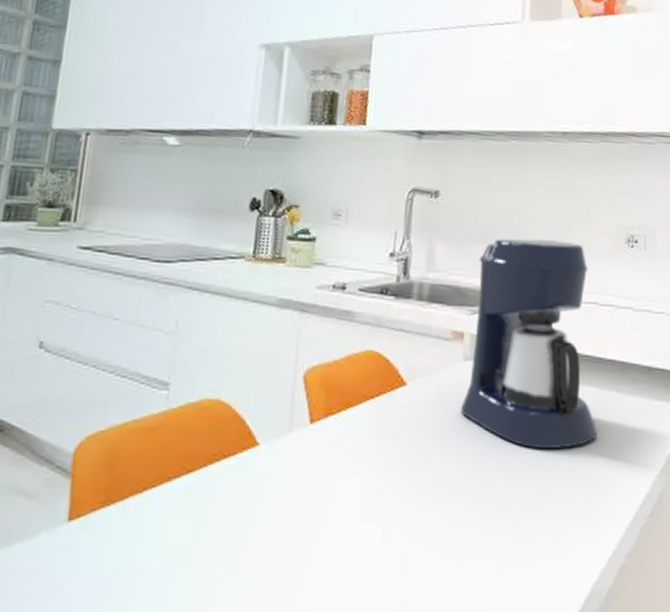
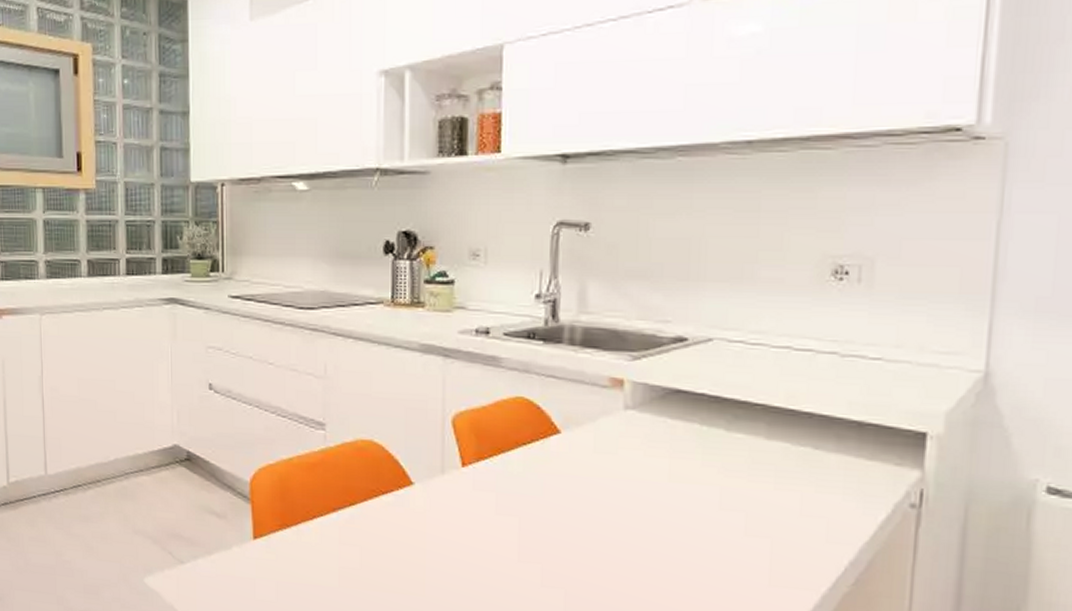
coffee maker: present [461,238,598,450] -> none [622,274,789,507]

